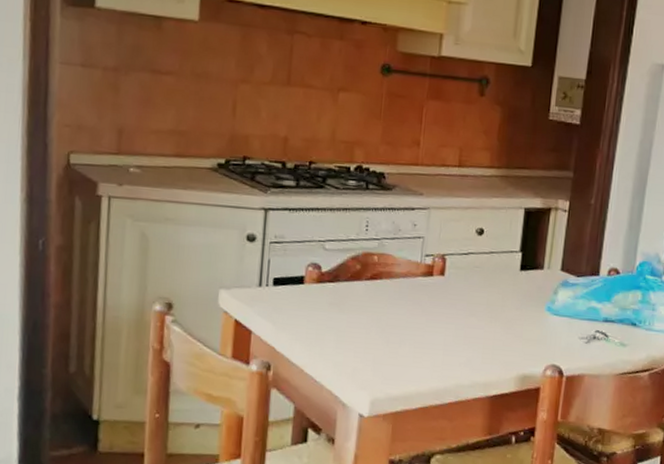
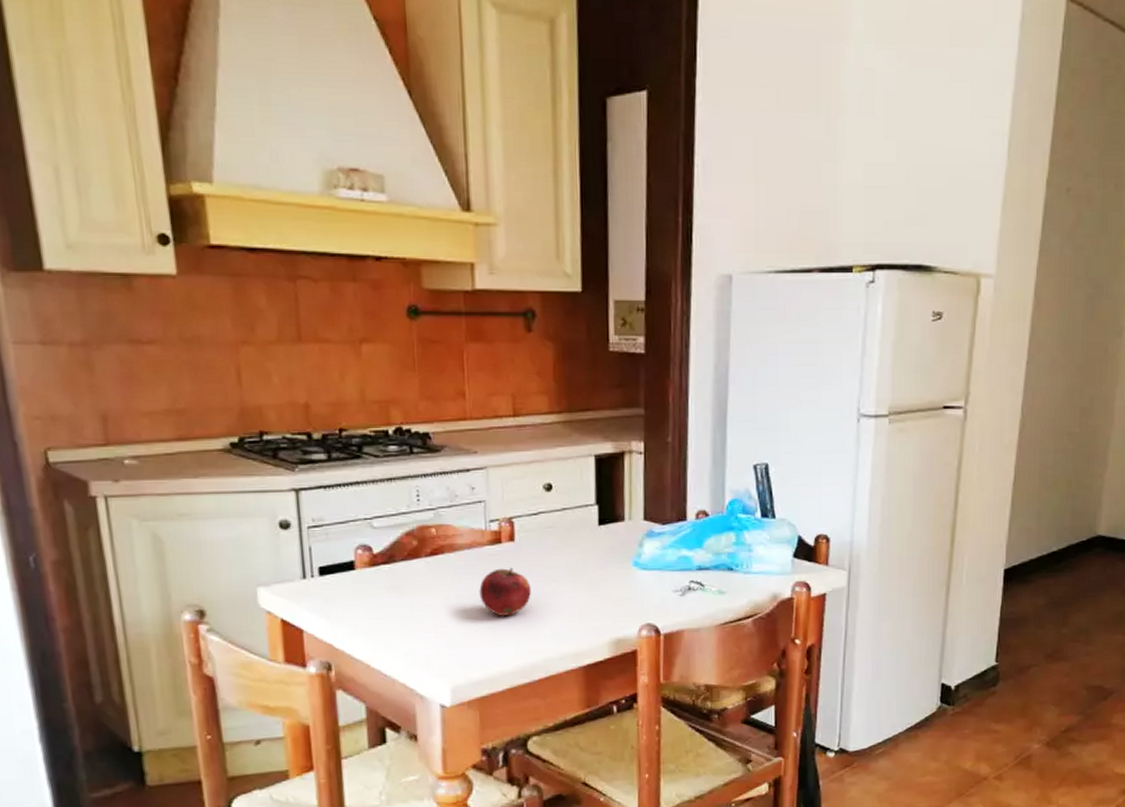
fruit: none [407,298,453,342] -> present [479,568,531,616]

